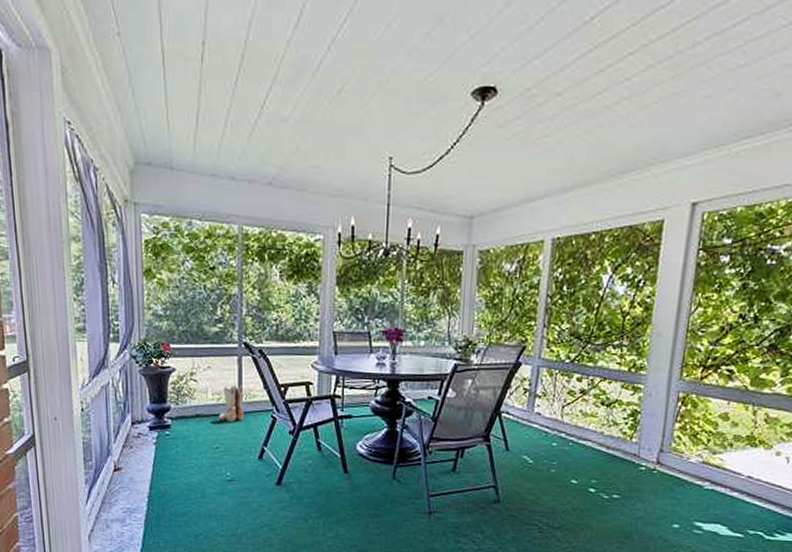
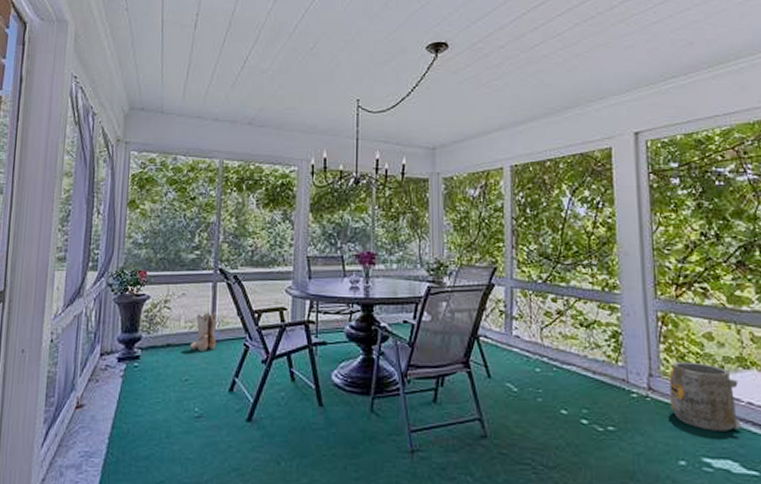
bucket: none [675,439,743,501] -> present [669,361,741,431]

